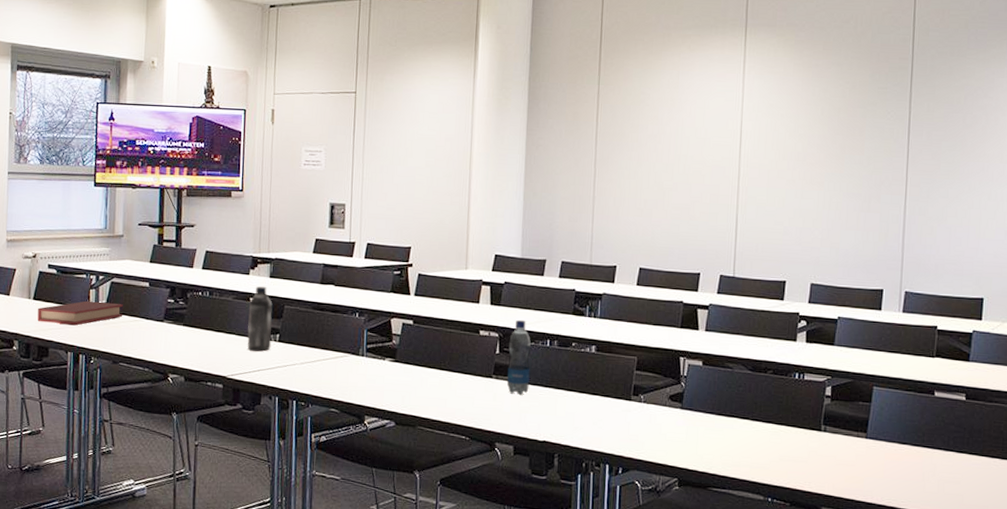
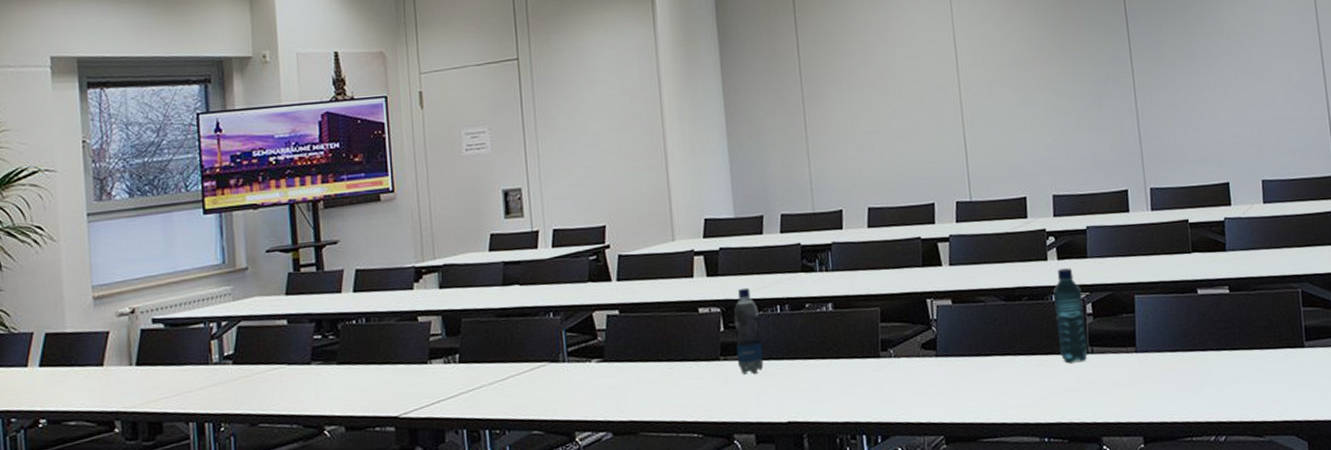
book: present [37,301,123,326] -> none [143,351,258,392]
water bottle: present [247,286,273,351] -> none [417,299,451,380]
water bottle: none [794,351,824,437] -> present [1053,268,1088,363]

